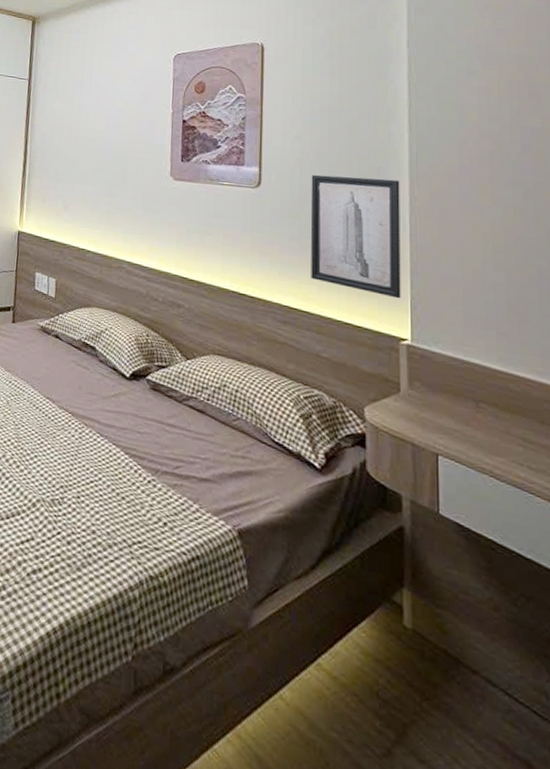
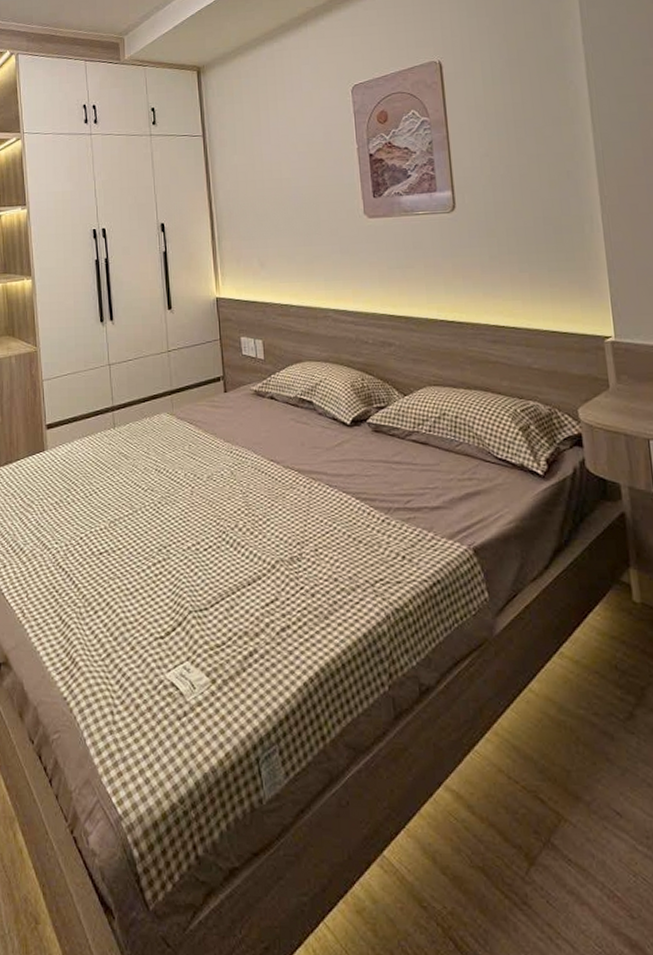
wall art: present [310,174,401,299] -> none [503,182,601,299]

